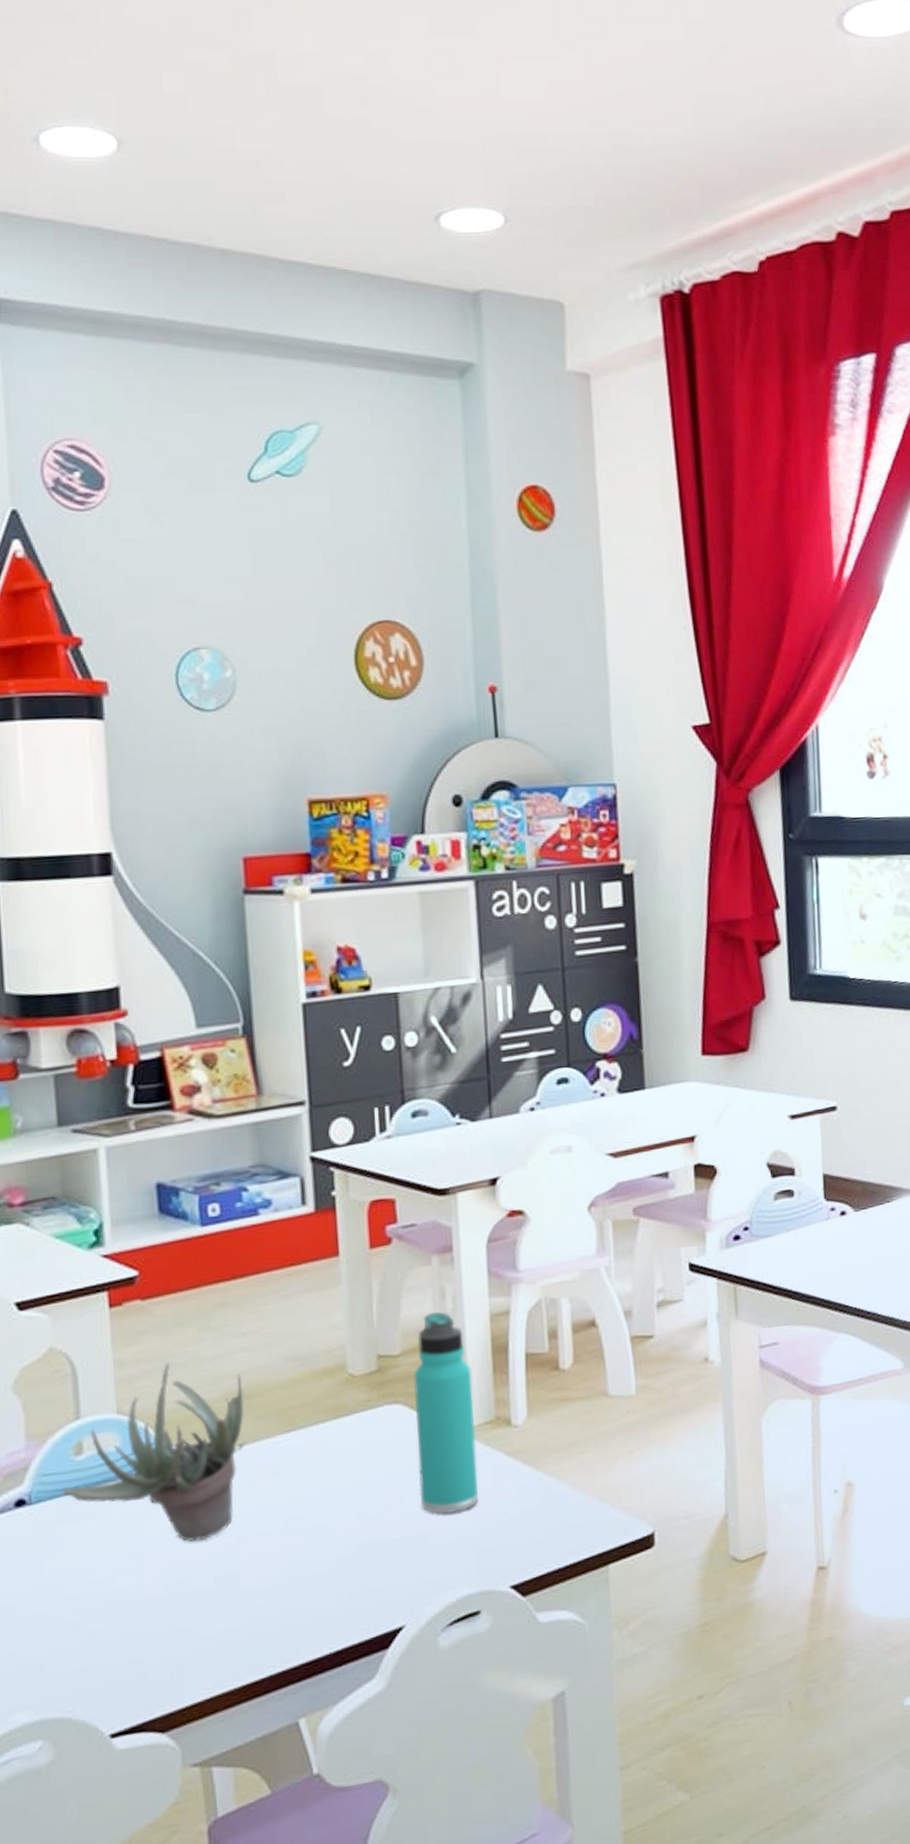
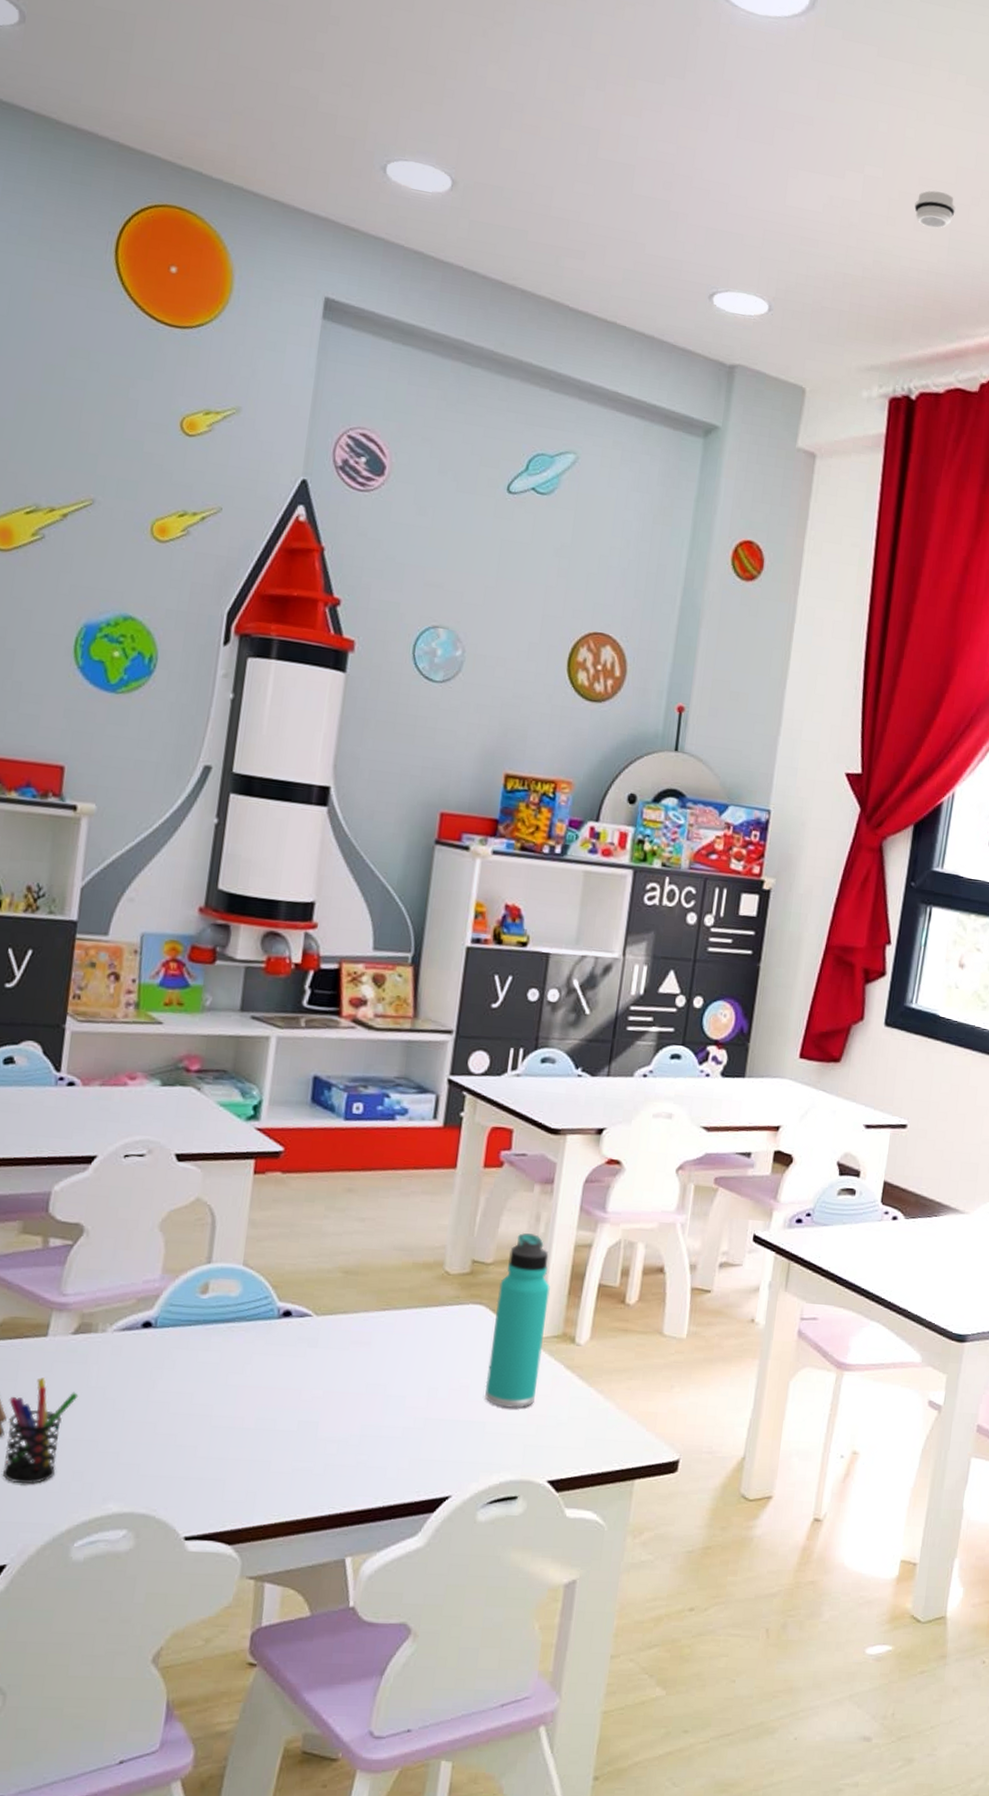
succulent plant: present [62,1363,244,1542] -> none [183,1231,354,1388]
smoke detector: none [646,55,693,96] -> present [914,190,956,229]

